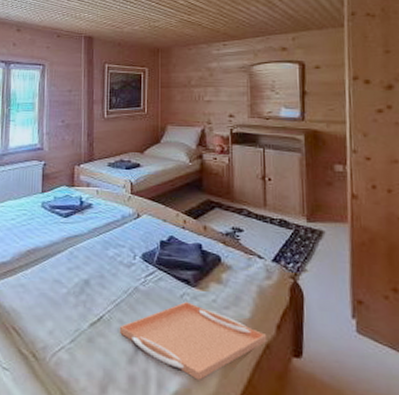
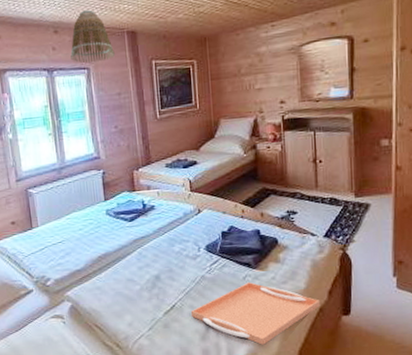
lamp shade: none [29,14,70,60] -> present [70,10,115,63]

